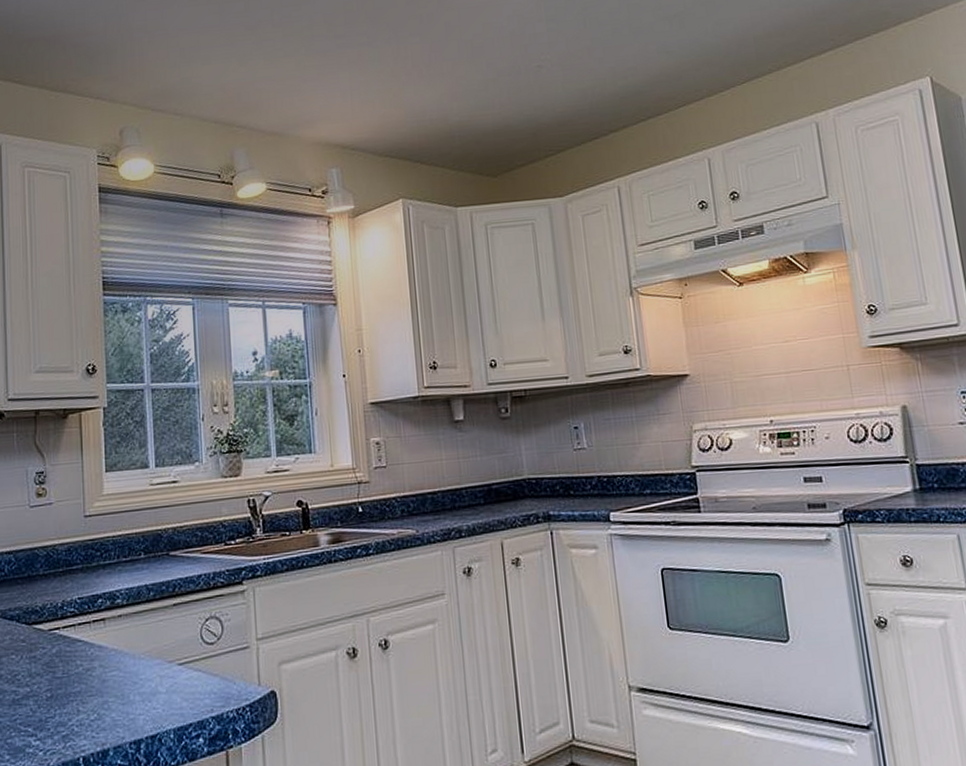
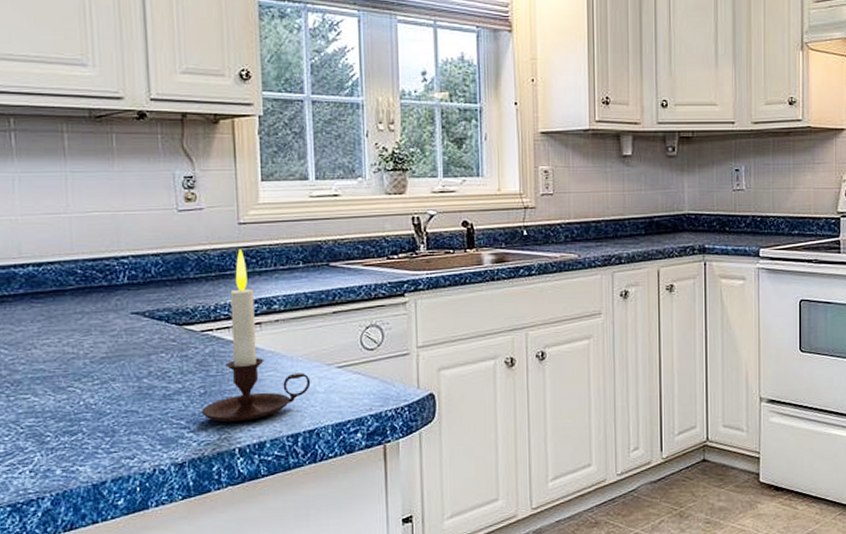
candle: none [47,543,153,729] -> present [201,249,311,423]

